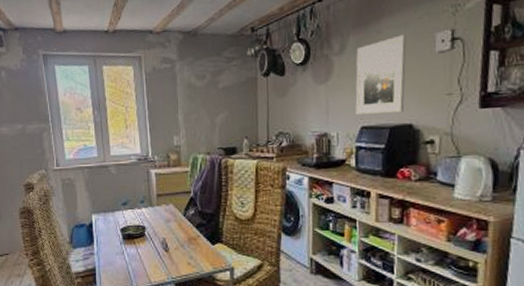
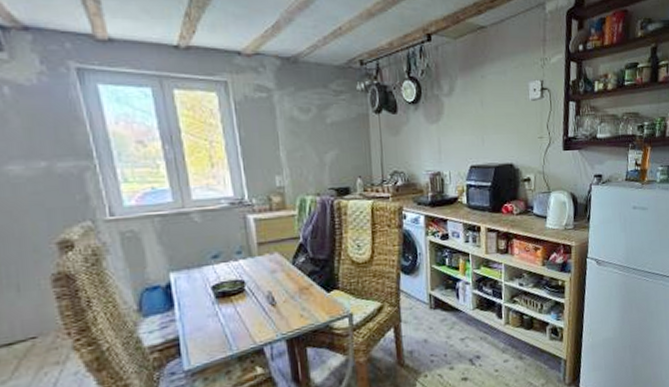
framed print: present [355,34,407,115] -> none [463,81,507,154]

